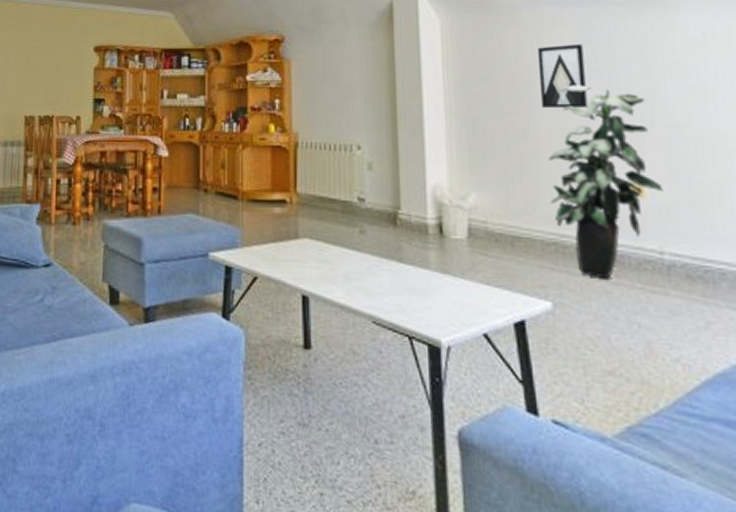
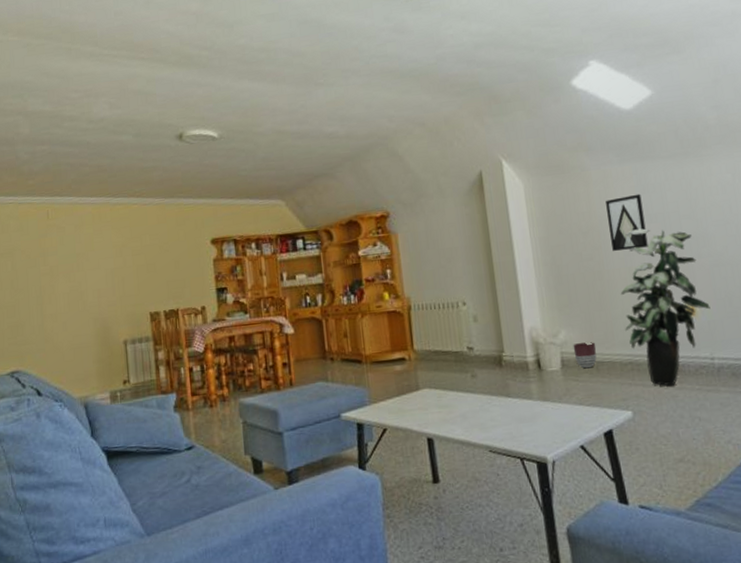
planter: none [484,211,513,243] -> present [573,342,597,369]

